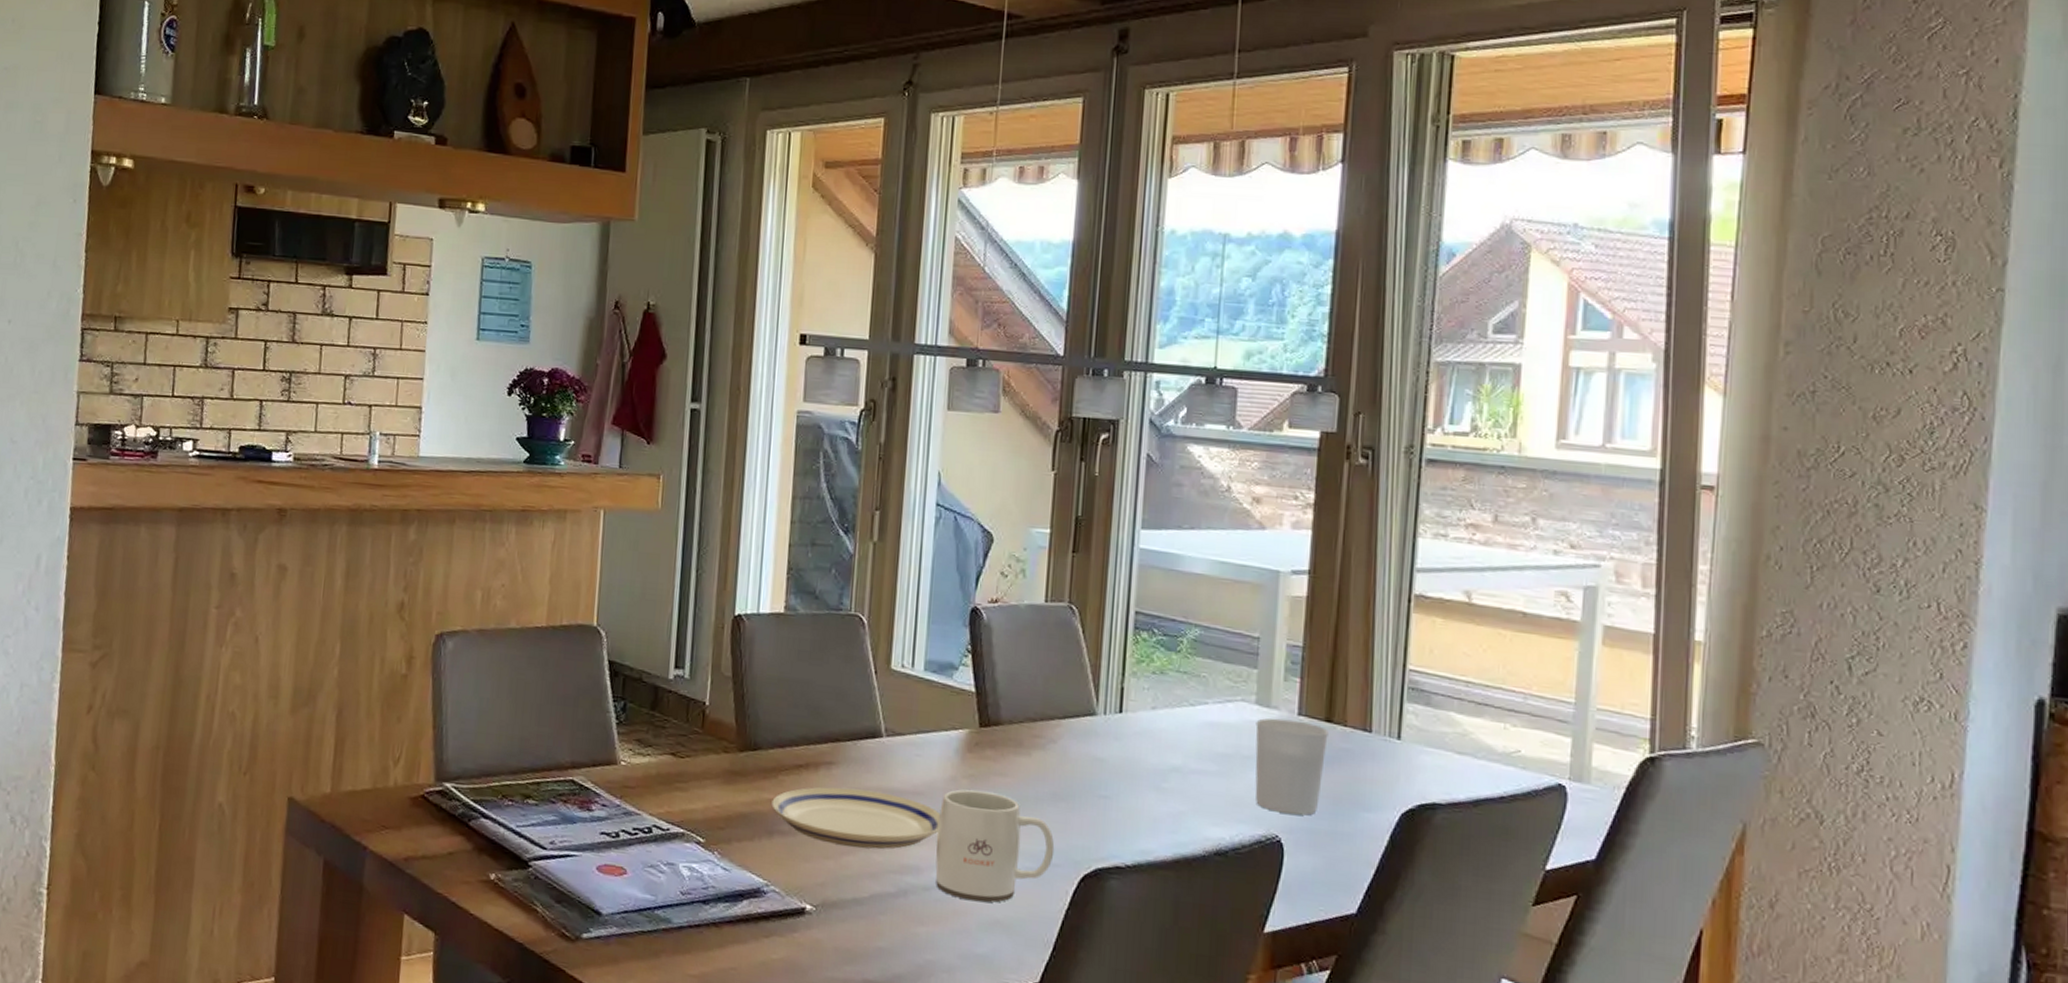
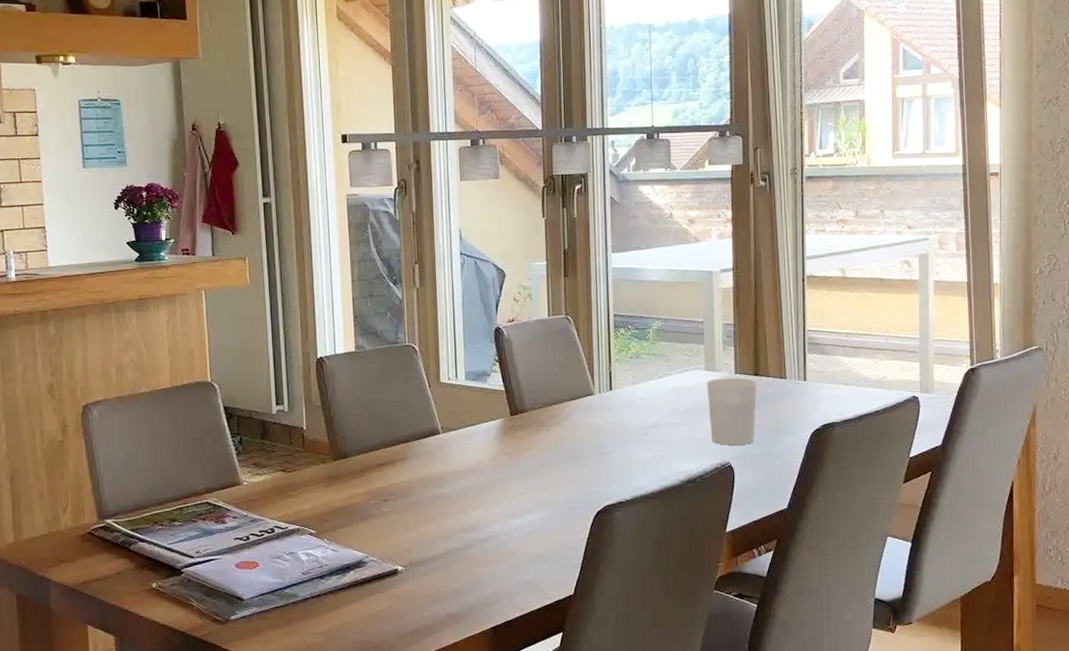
plate: present [771,787,941,850] -> none [363,475,490,519]
mug: present [935,789,1055,903] -> none [488,463,574,544]

